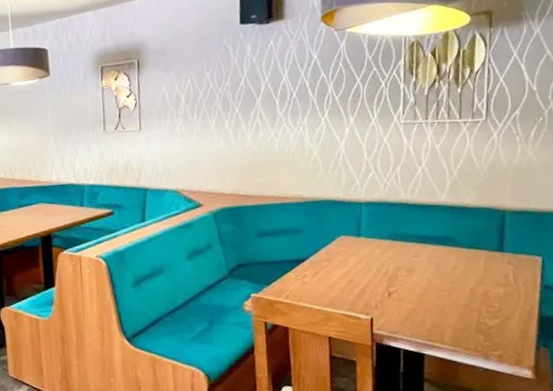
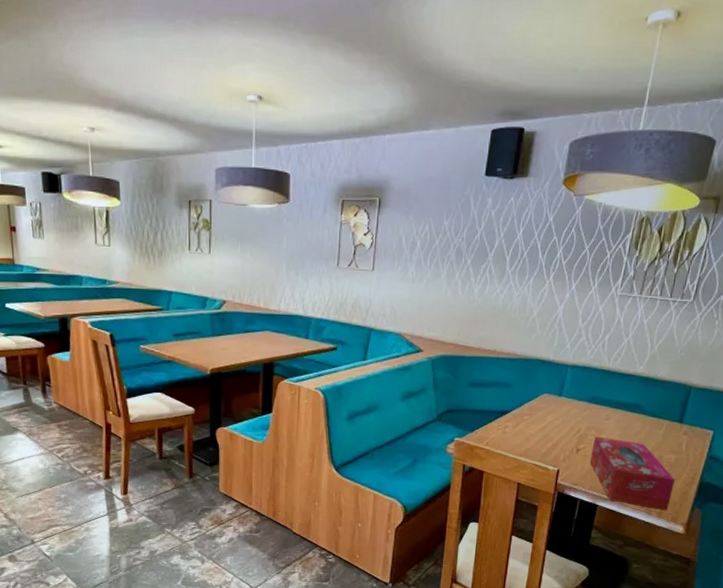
tissue box: none [405,276,510,354] -> present [589,436,675,511]

